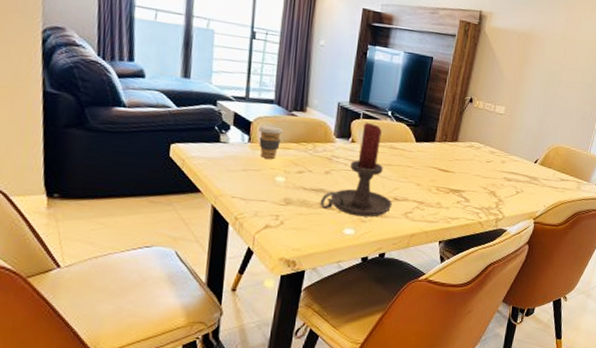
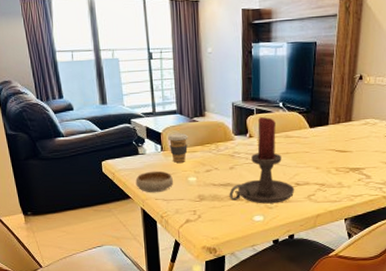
bowl: none [210,163,258,190] -> present [135,170,174,193]

